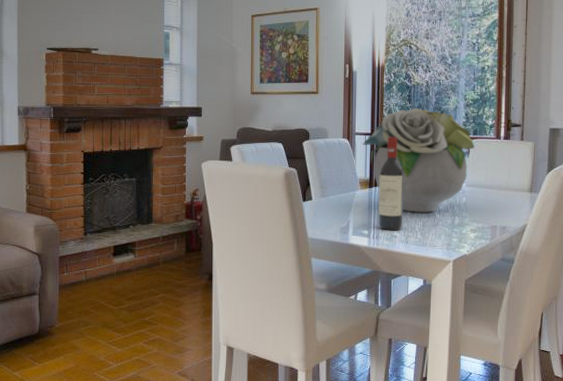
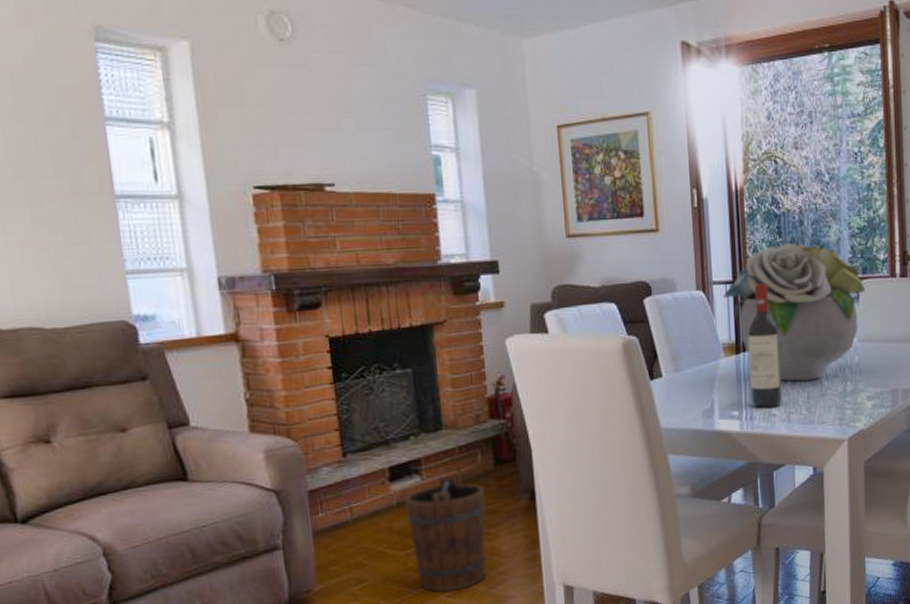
wooden bucket: none [122,257,177,340] -> present [405,476,486,593]

